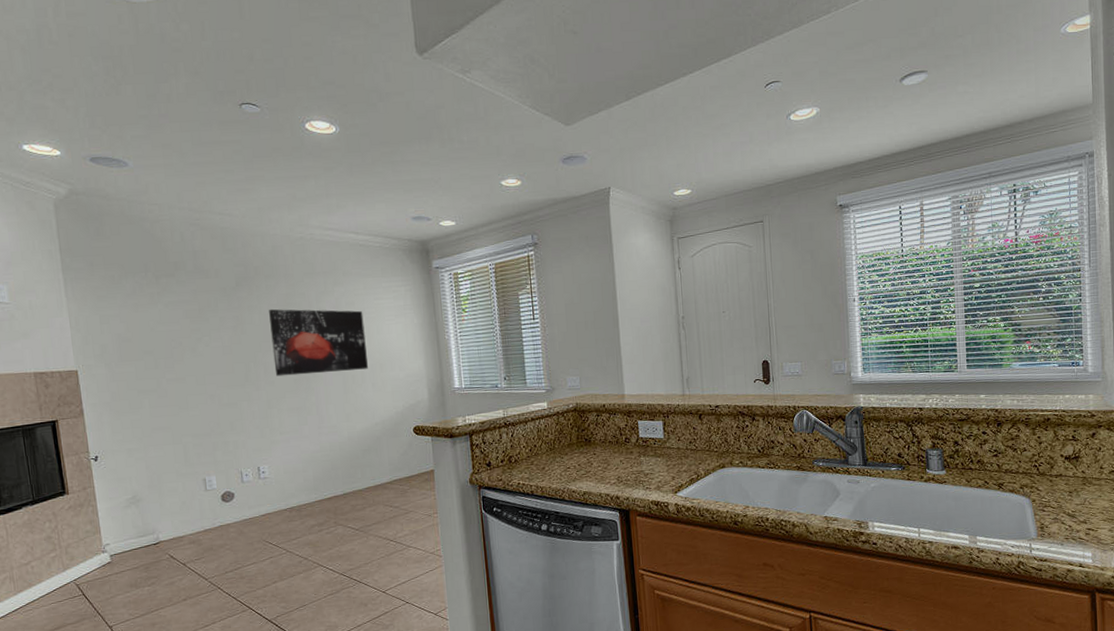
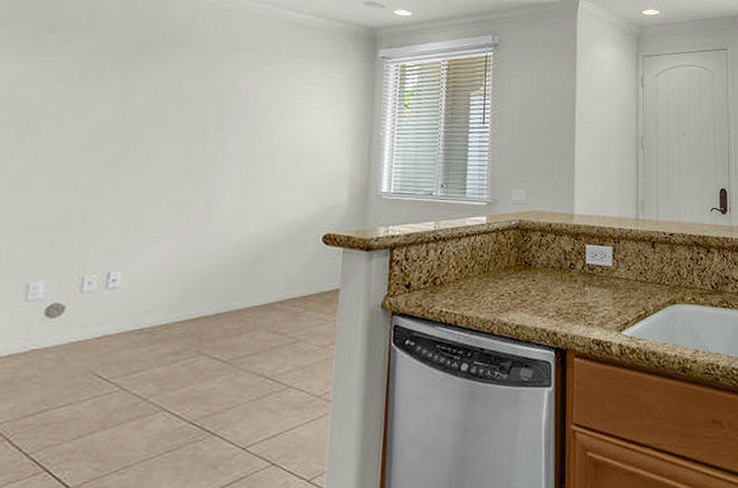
wall art: present [269,309,369,377] -> none [160,82,287,162]

